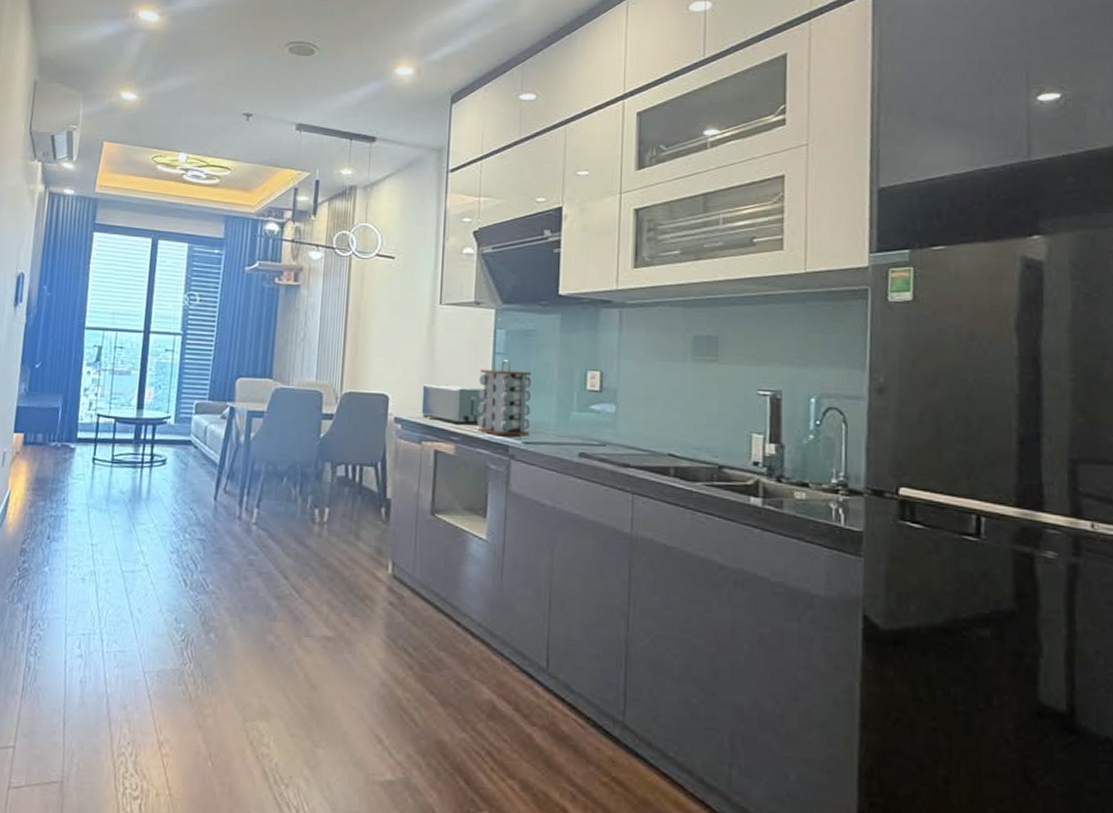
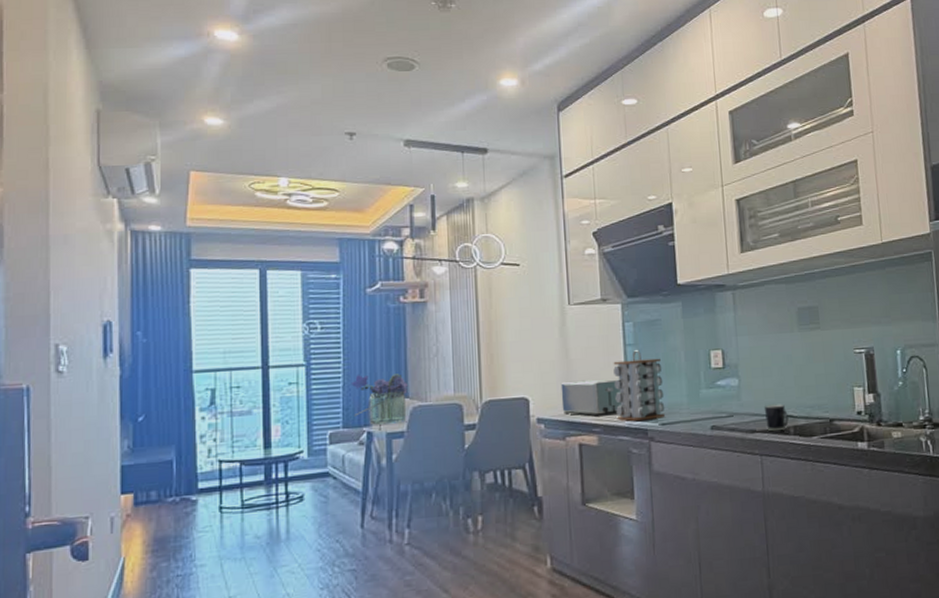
flower bouquet: none [220,350,273,407] -> present [351,374,408,431]
mug: none [641,438,669,470] -> present [763,404,789,432]

